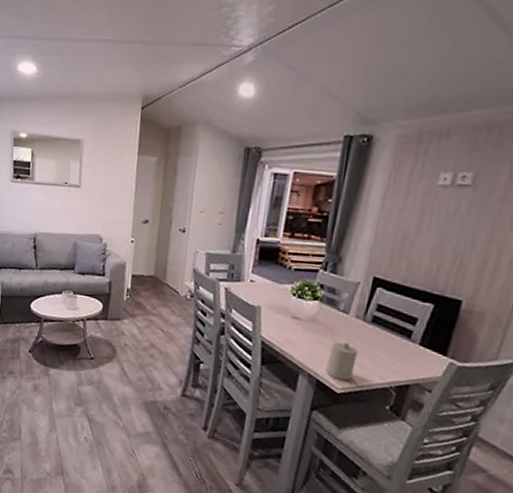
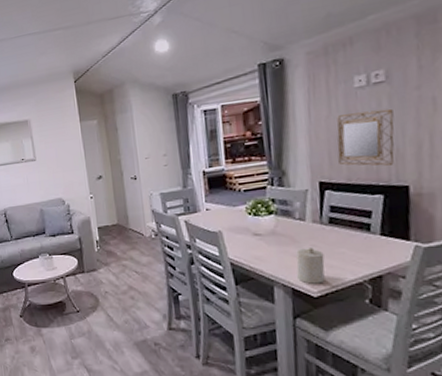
home mirror: none [399,211,469,276] -> present [337,108,395,166]

